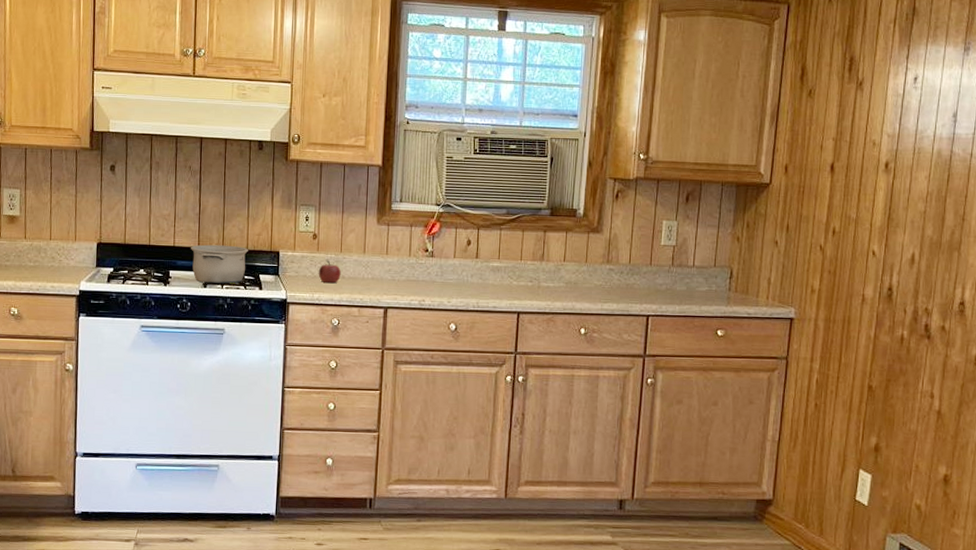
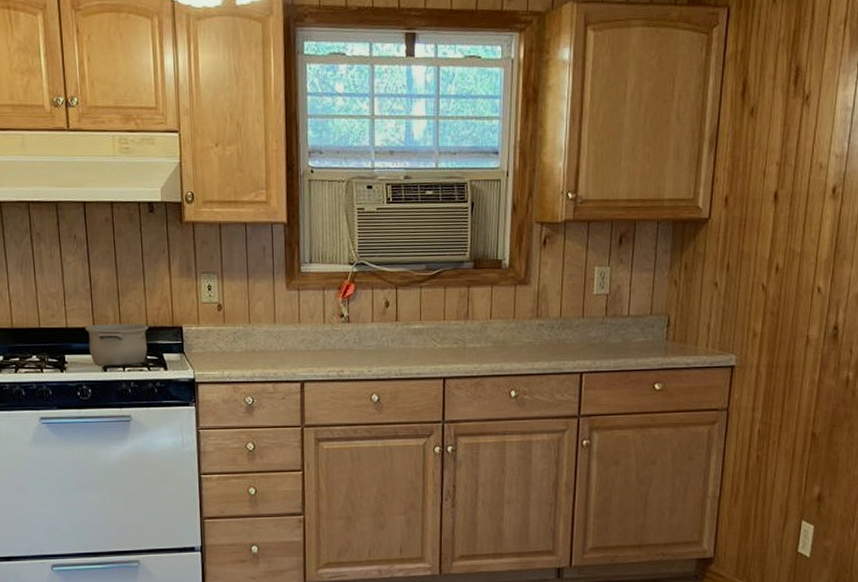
fruit: present [318,261,341,283] -> none [226,334,251,358]

